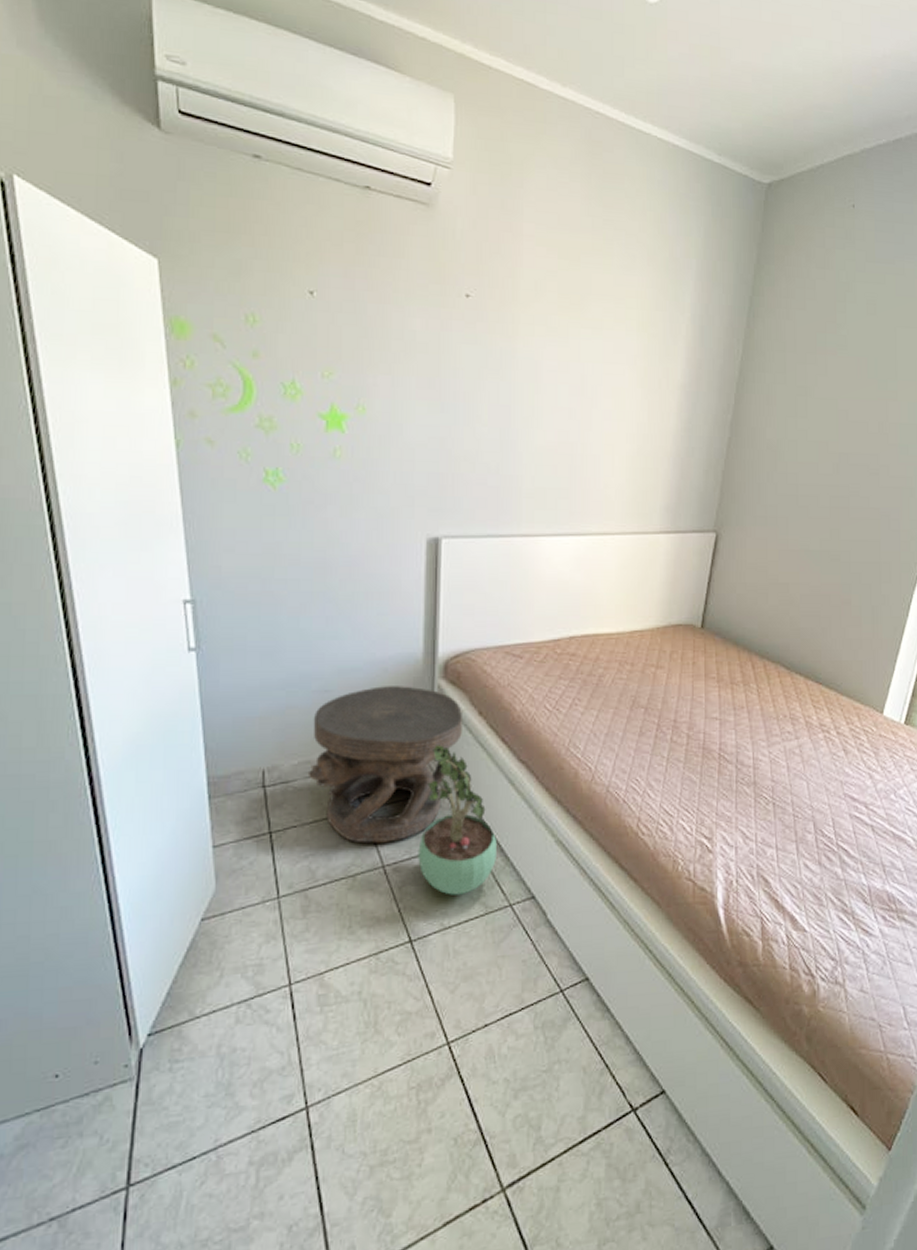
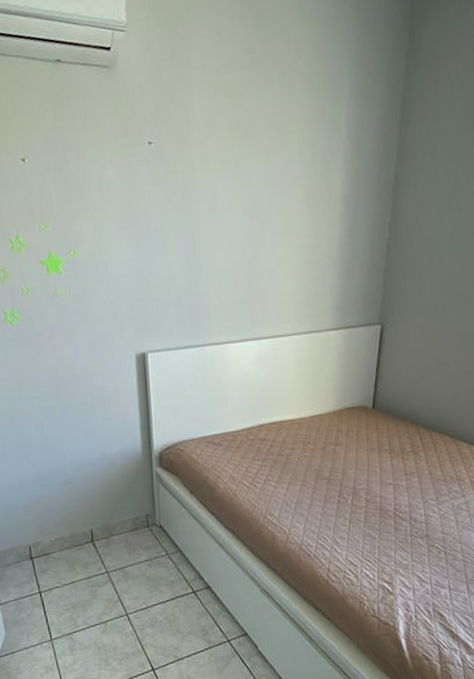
carved stool: present [307,686,464,844] -> none [62,474,179,598]
potted plant: present [418,745,496,895] -> none [152,519,214,635]

